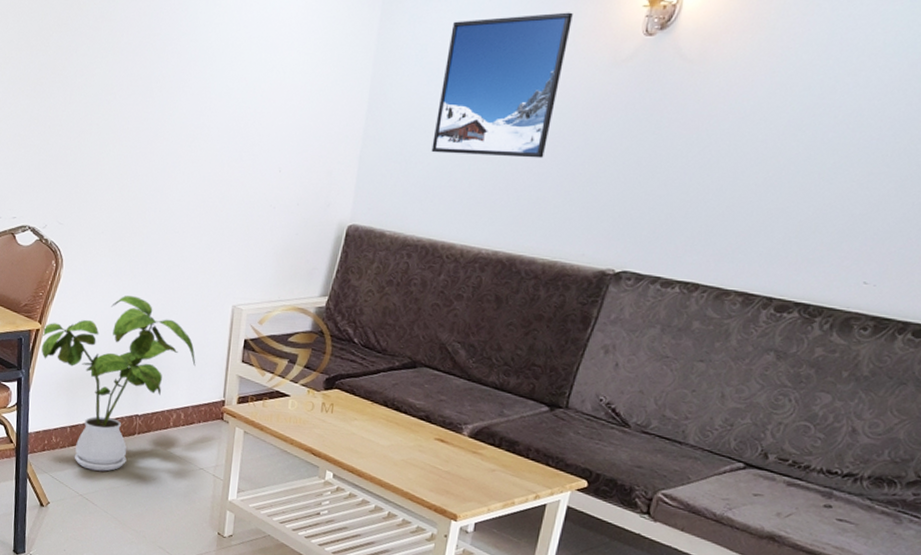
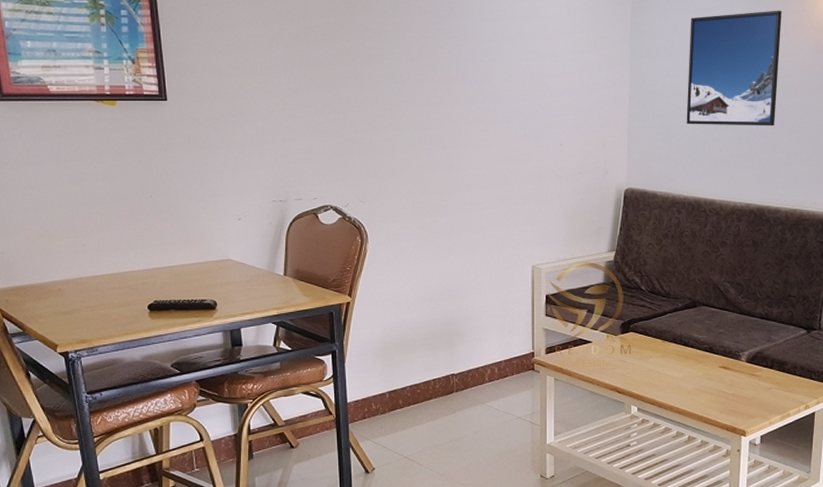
house plant: present [42,295,196,472] -> none [353,264,504,431]

